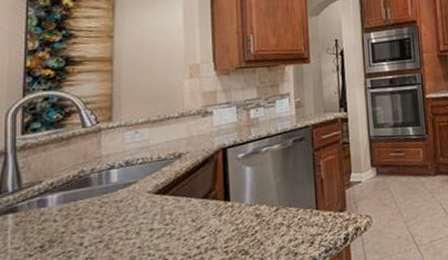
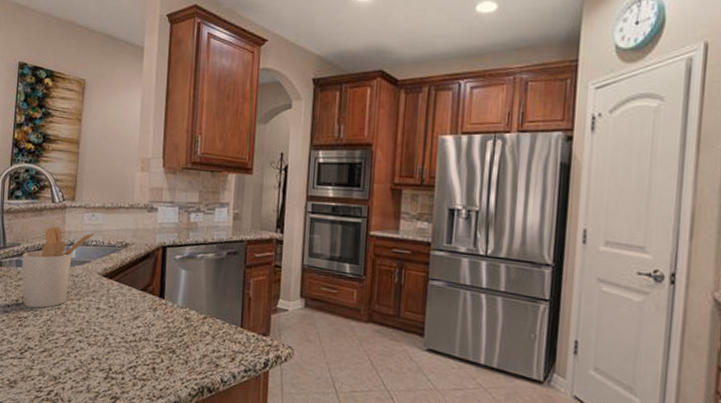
utensil holder: none [47,148,142,251] -> present [22,227,96,308]

